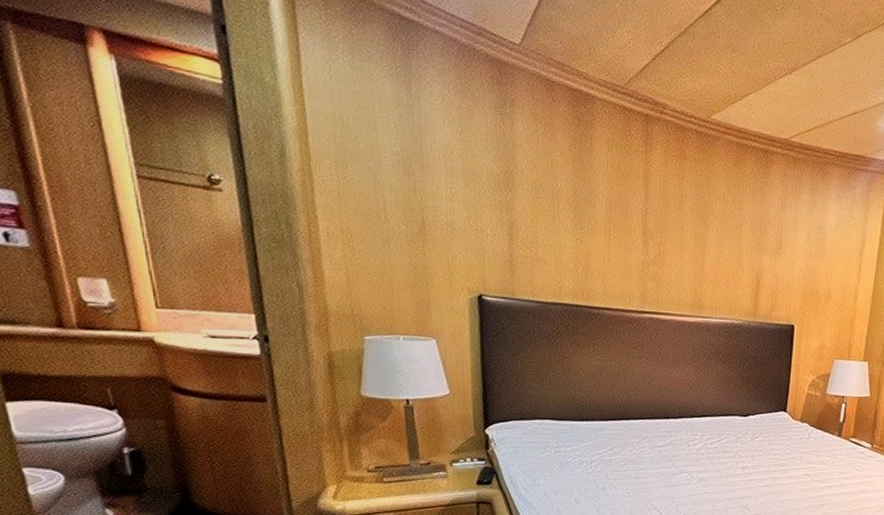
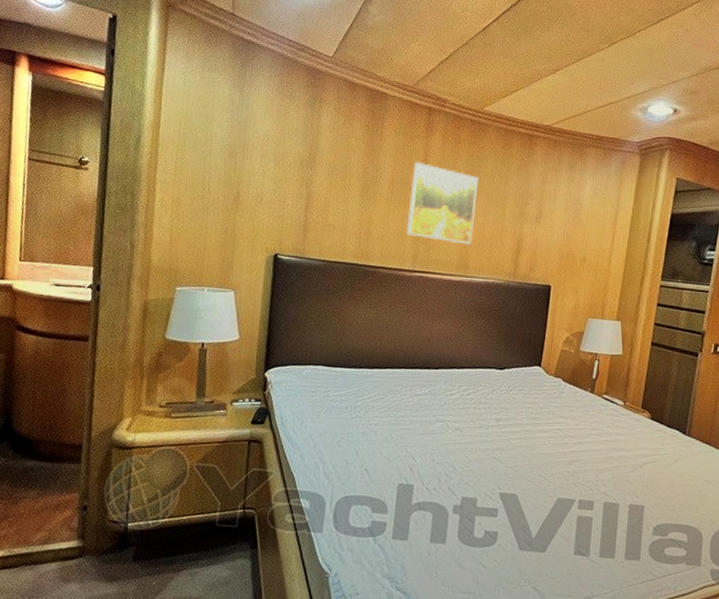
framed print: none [630,182,709,281] -> present [406,161,479,245]

